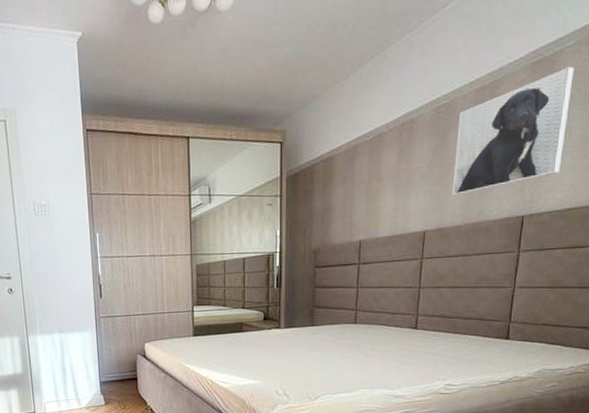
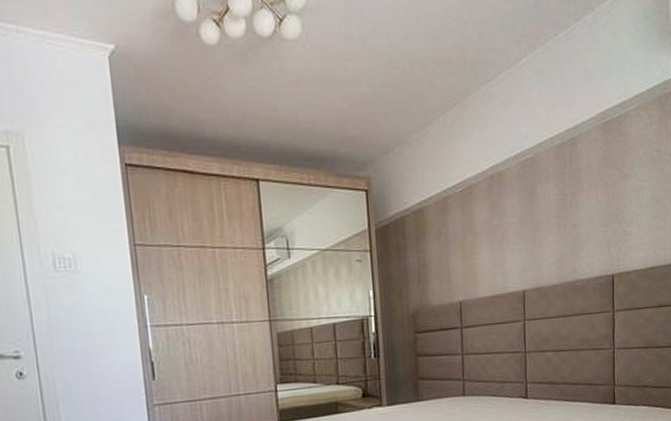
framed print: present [452,67,574,196] -> none [544,130,639,253]

